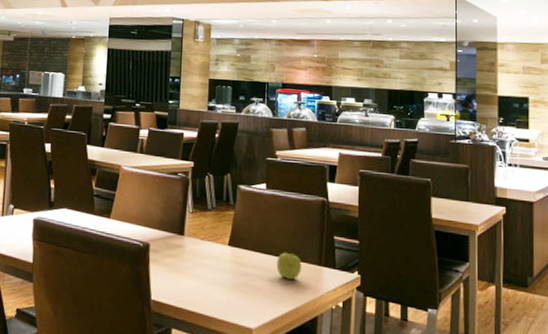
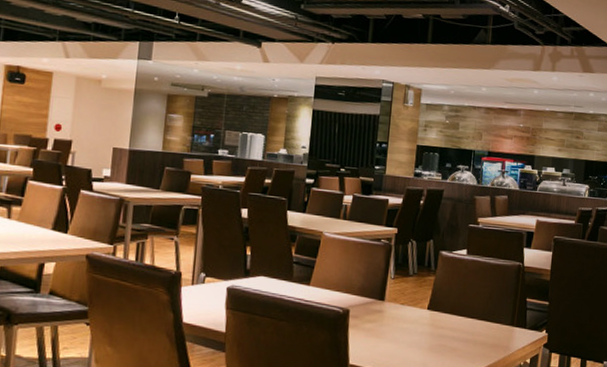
fruit: present [276,252,302,280] -> none [472,314,496,340]

